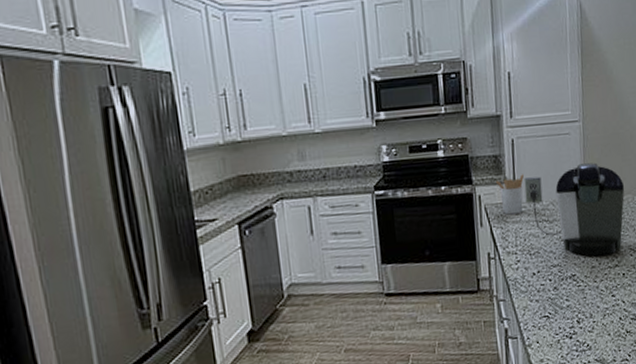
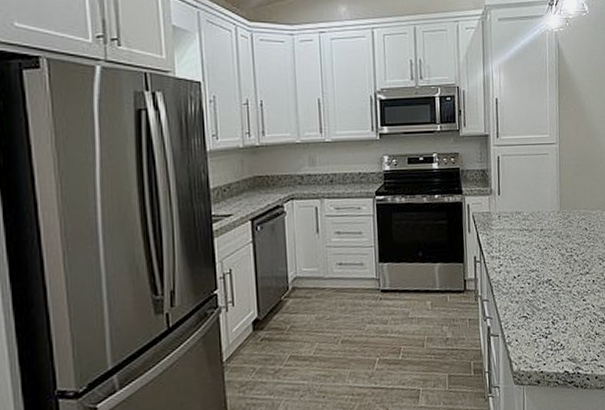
utensil holder: present [496,174,524,215] -> none [483,187,507,223]
coffee maker: present [524,162,625,256] -> none [507,180,595,264]

